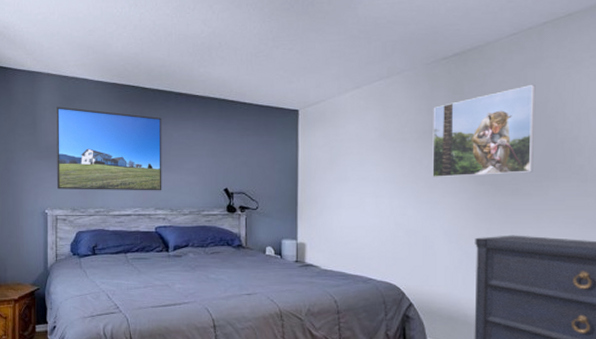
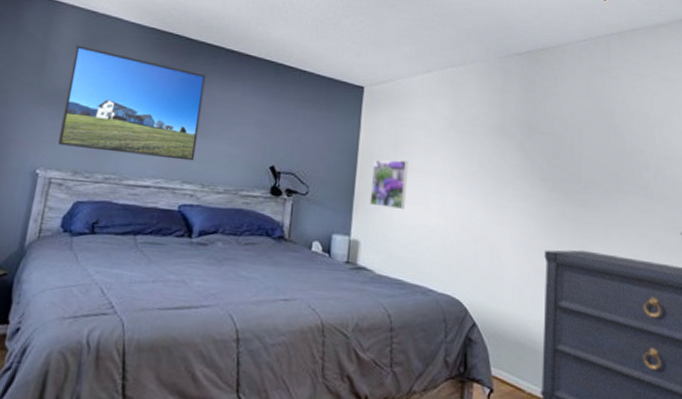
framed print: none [311,172,344,213] -> present [369,159,409,209]
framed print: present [432,84,536,178] -> none [502,92,604,183]

